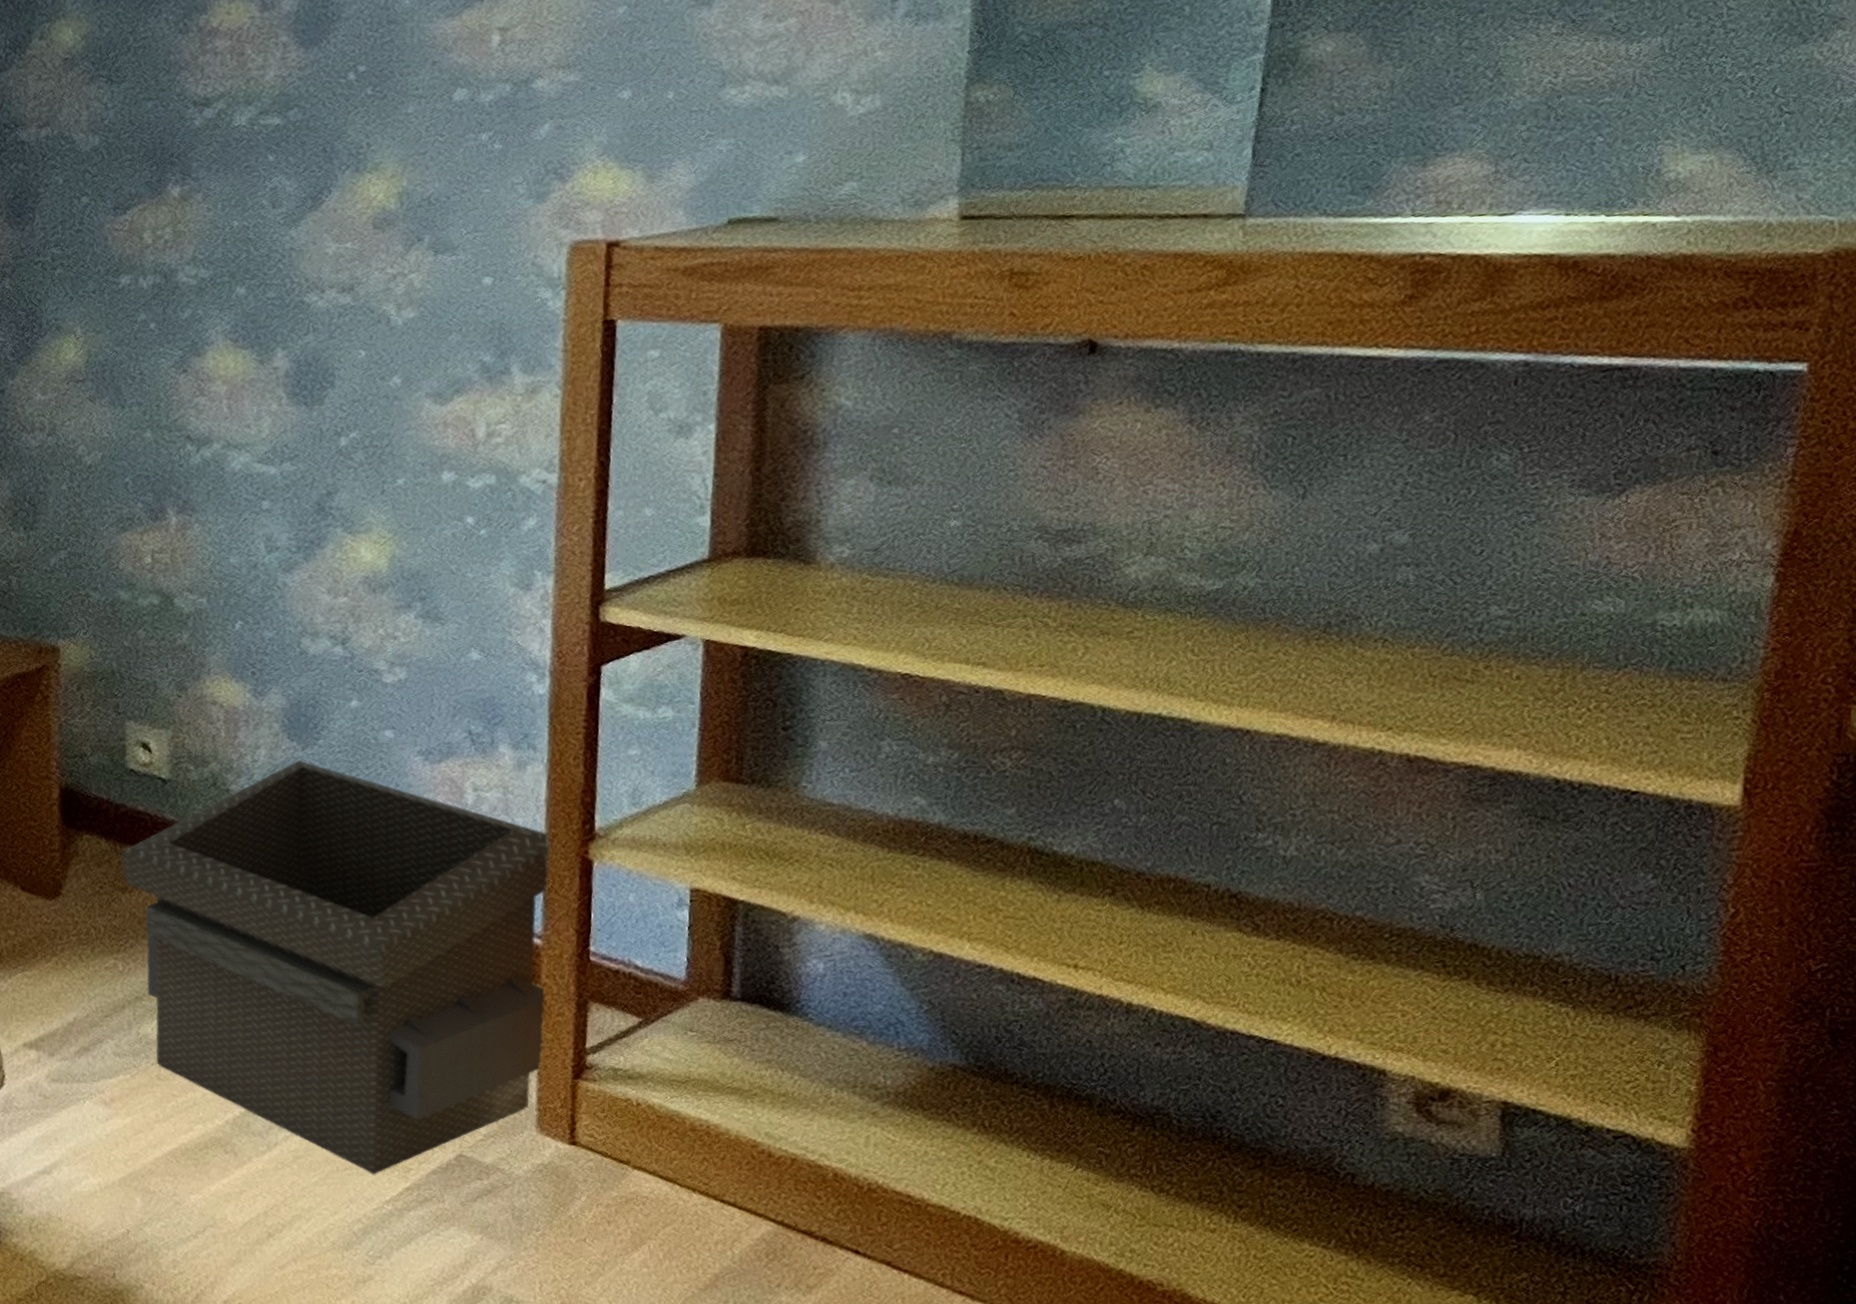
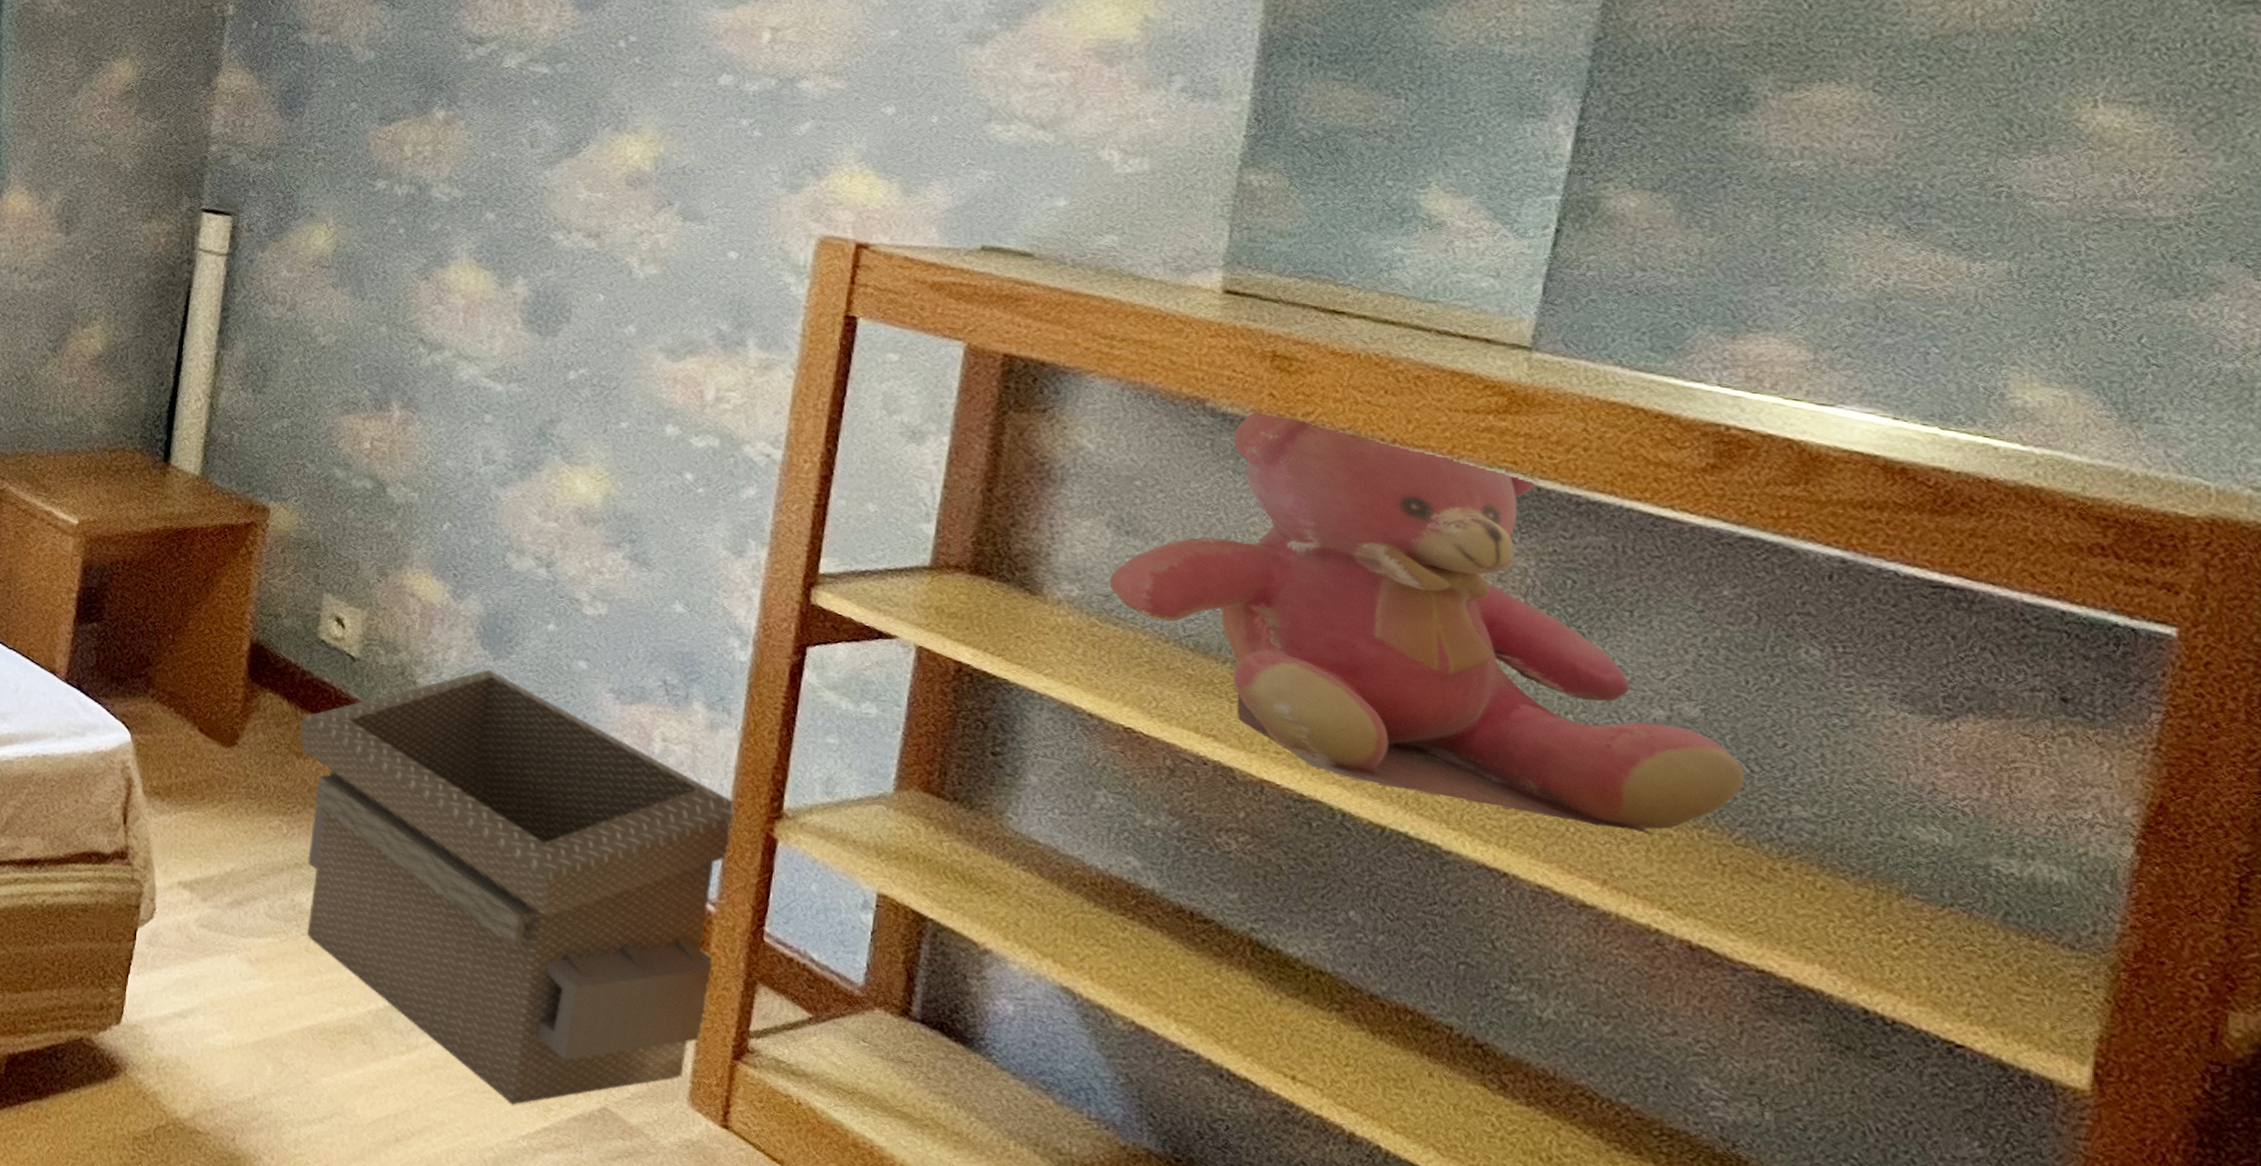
teddy bear: none [877,332,1449,675] -> present [1109,410,1745,835]

